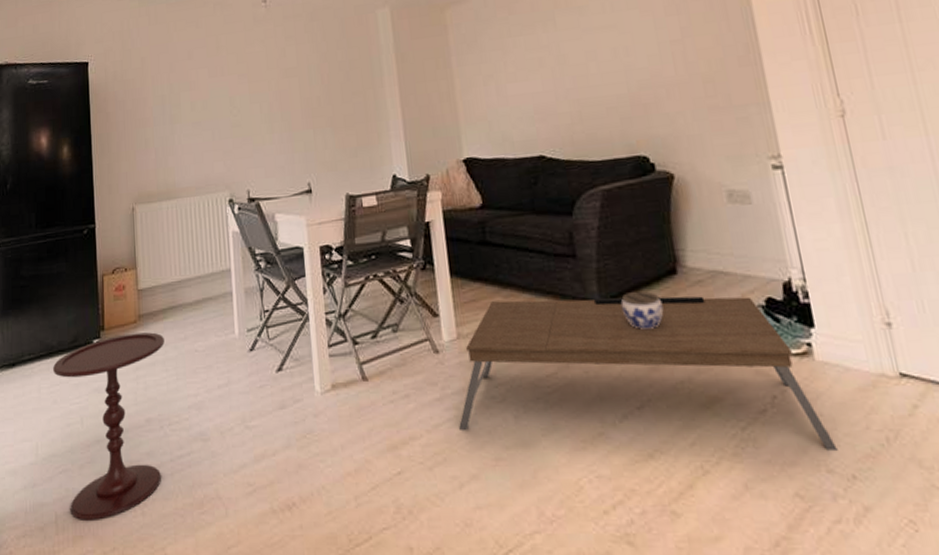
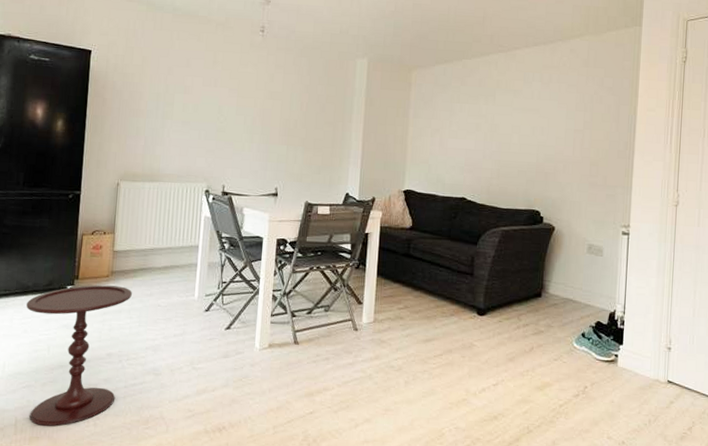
coffee table: present [458,296,838,451] -> none [362,299,618,425]
jar: present [621,290,664,329] -> none [497,305,527,333]

